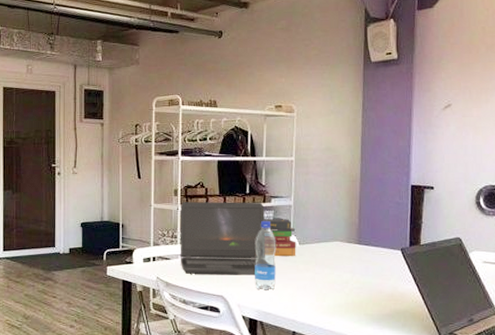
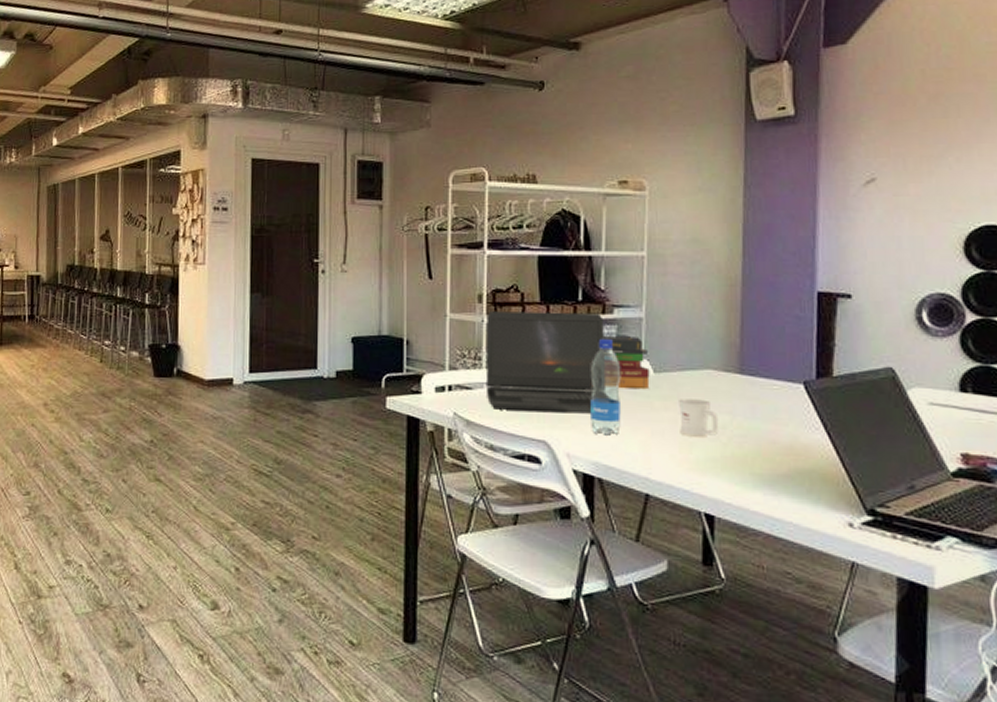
mug: none [316,263,344,290] -> present [679,399,719,437]

